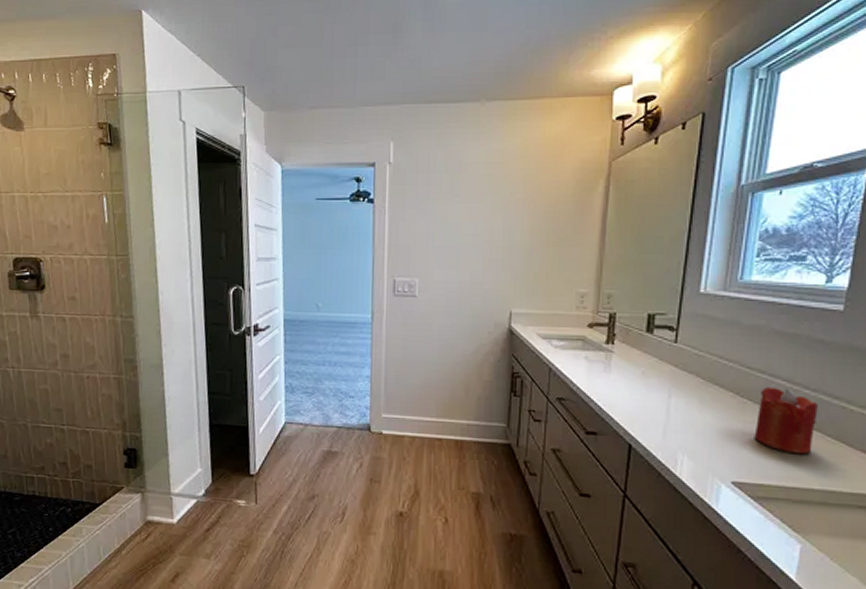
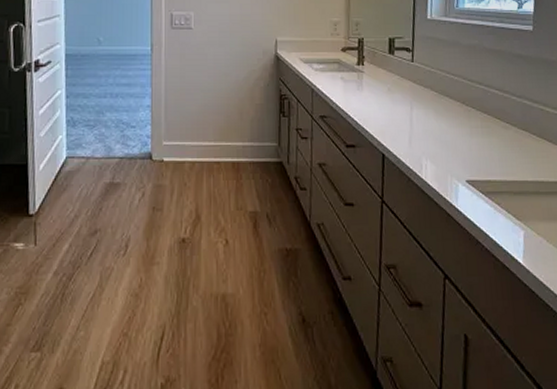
candle: present [754,387,818,455] -> none [479,96,524,152]

